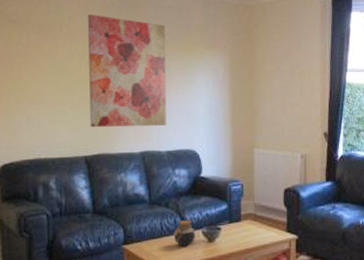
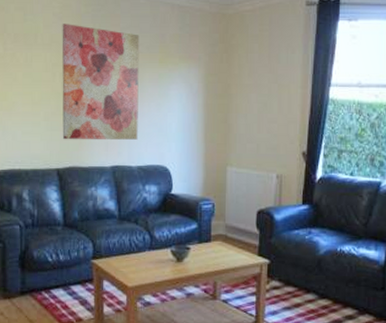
jar: present [173,220,195,246] -> none [142,238,164,264]

